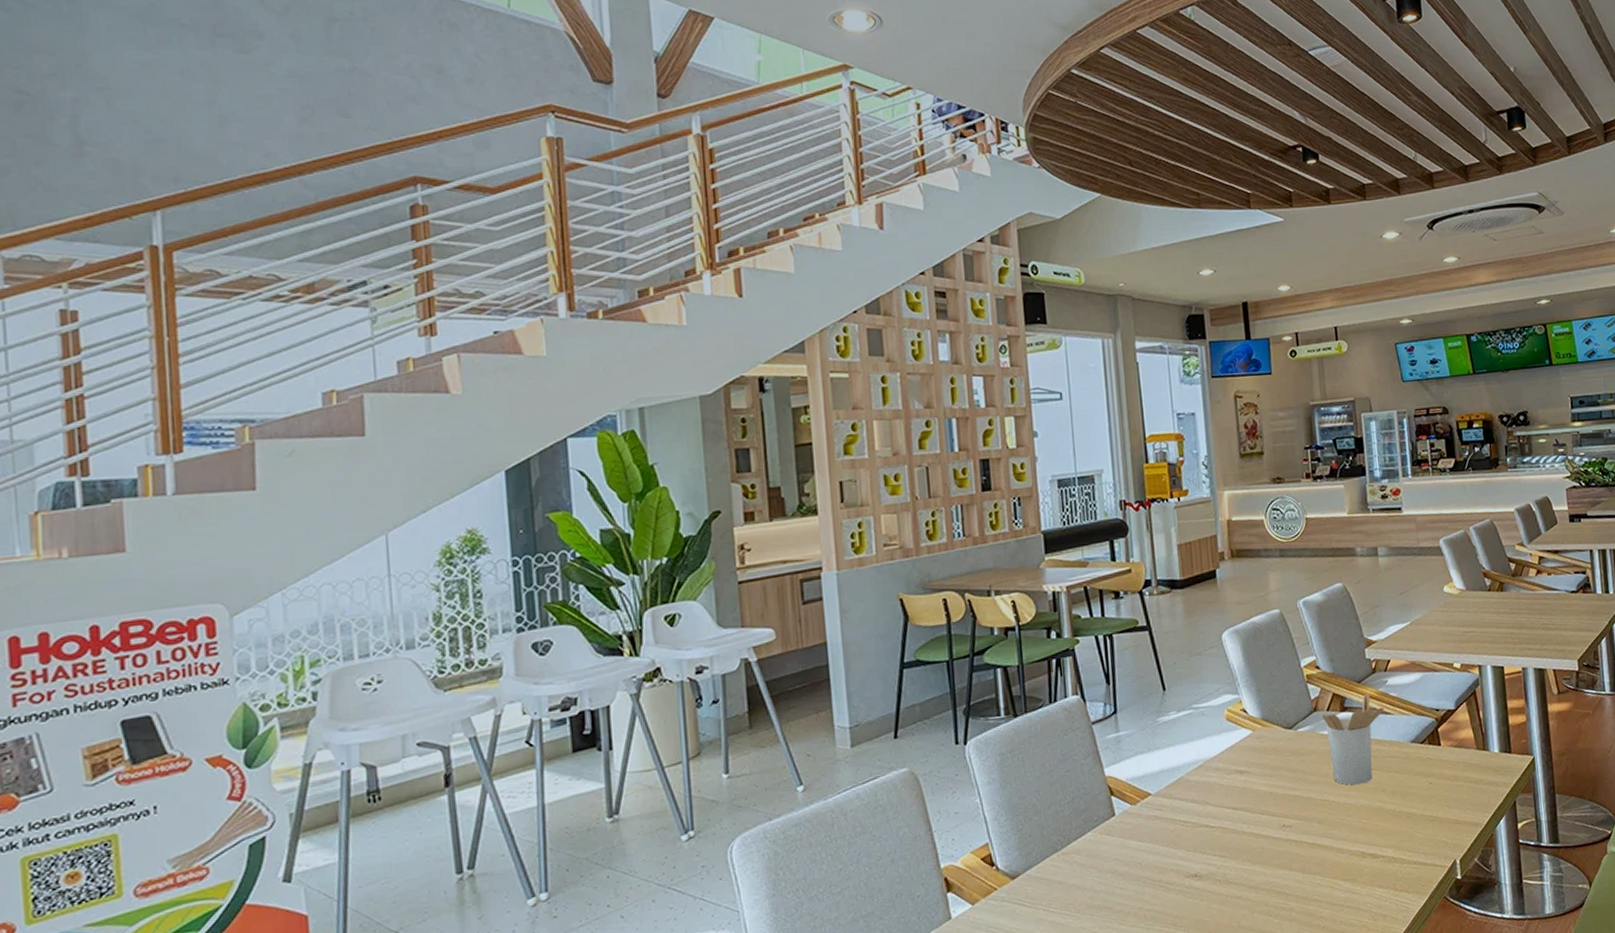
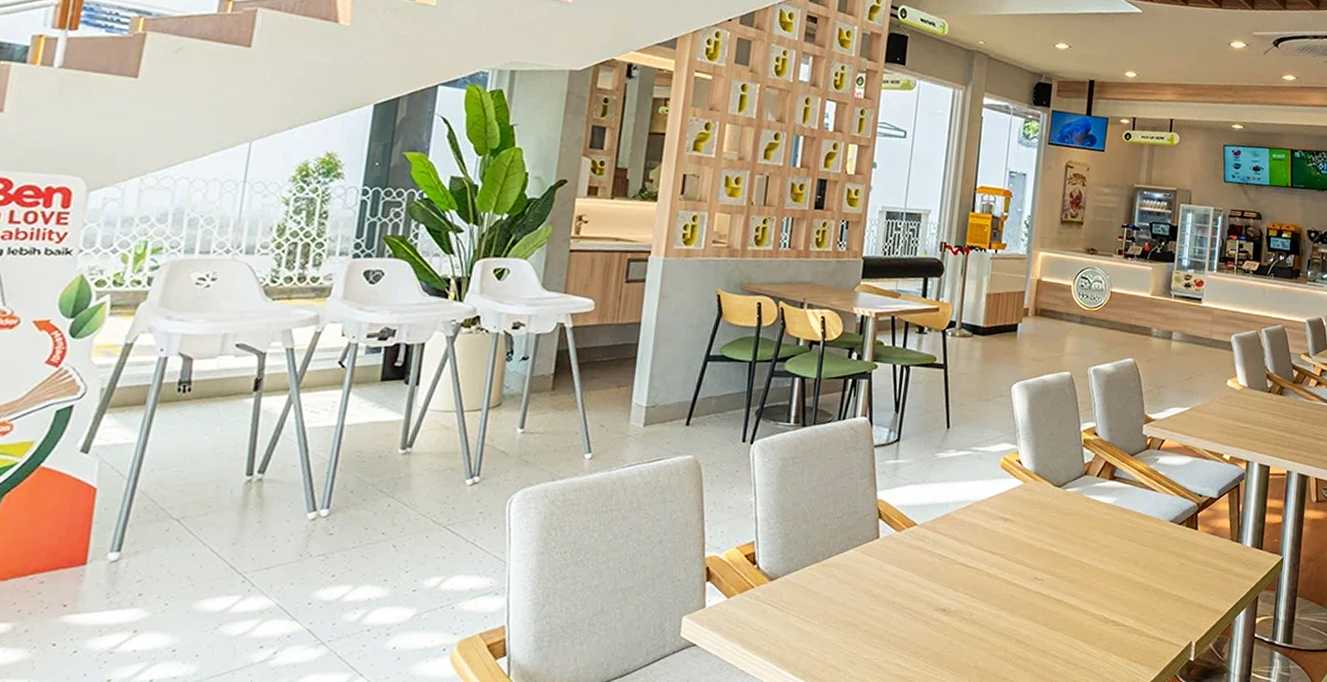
utensil holder: present [1322,693,1384,785] -> none [1091,467,1151,553]

